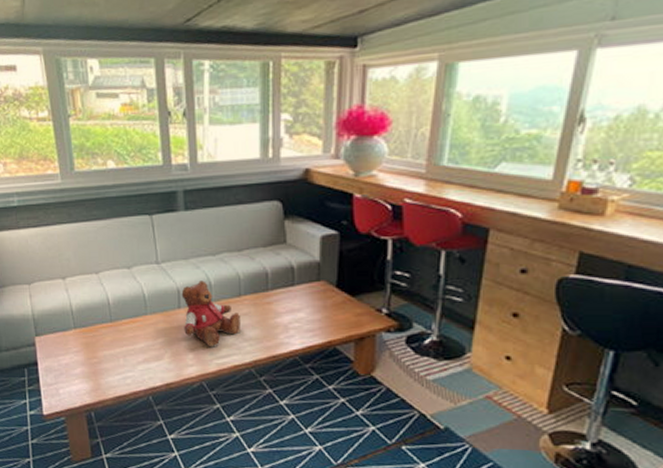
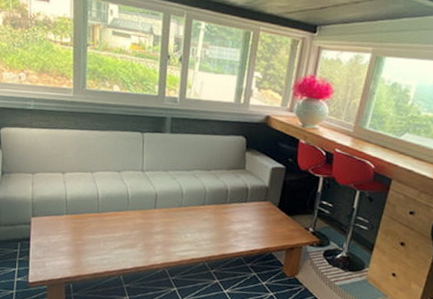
teddy bear: present [181,280,242,347] -> none [156,189,203,243]

